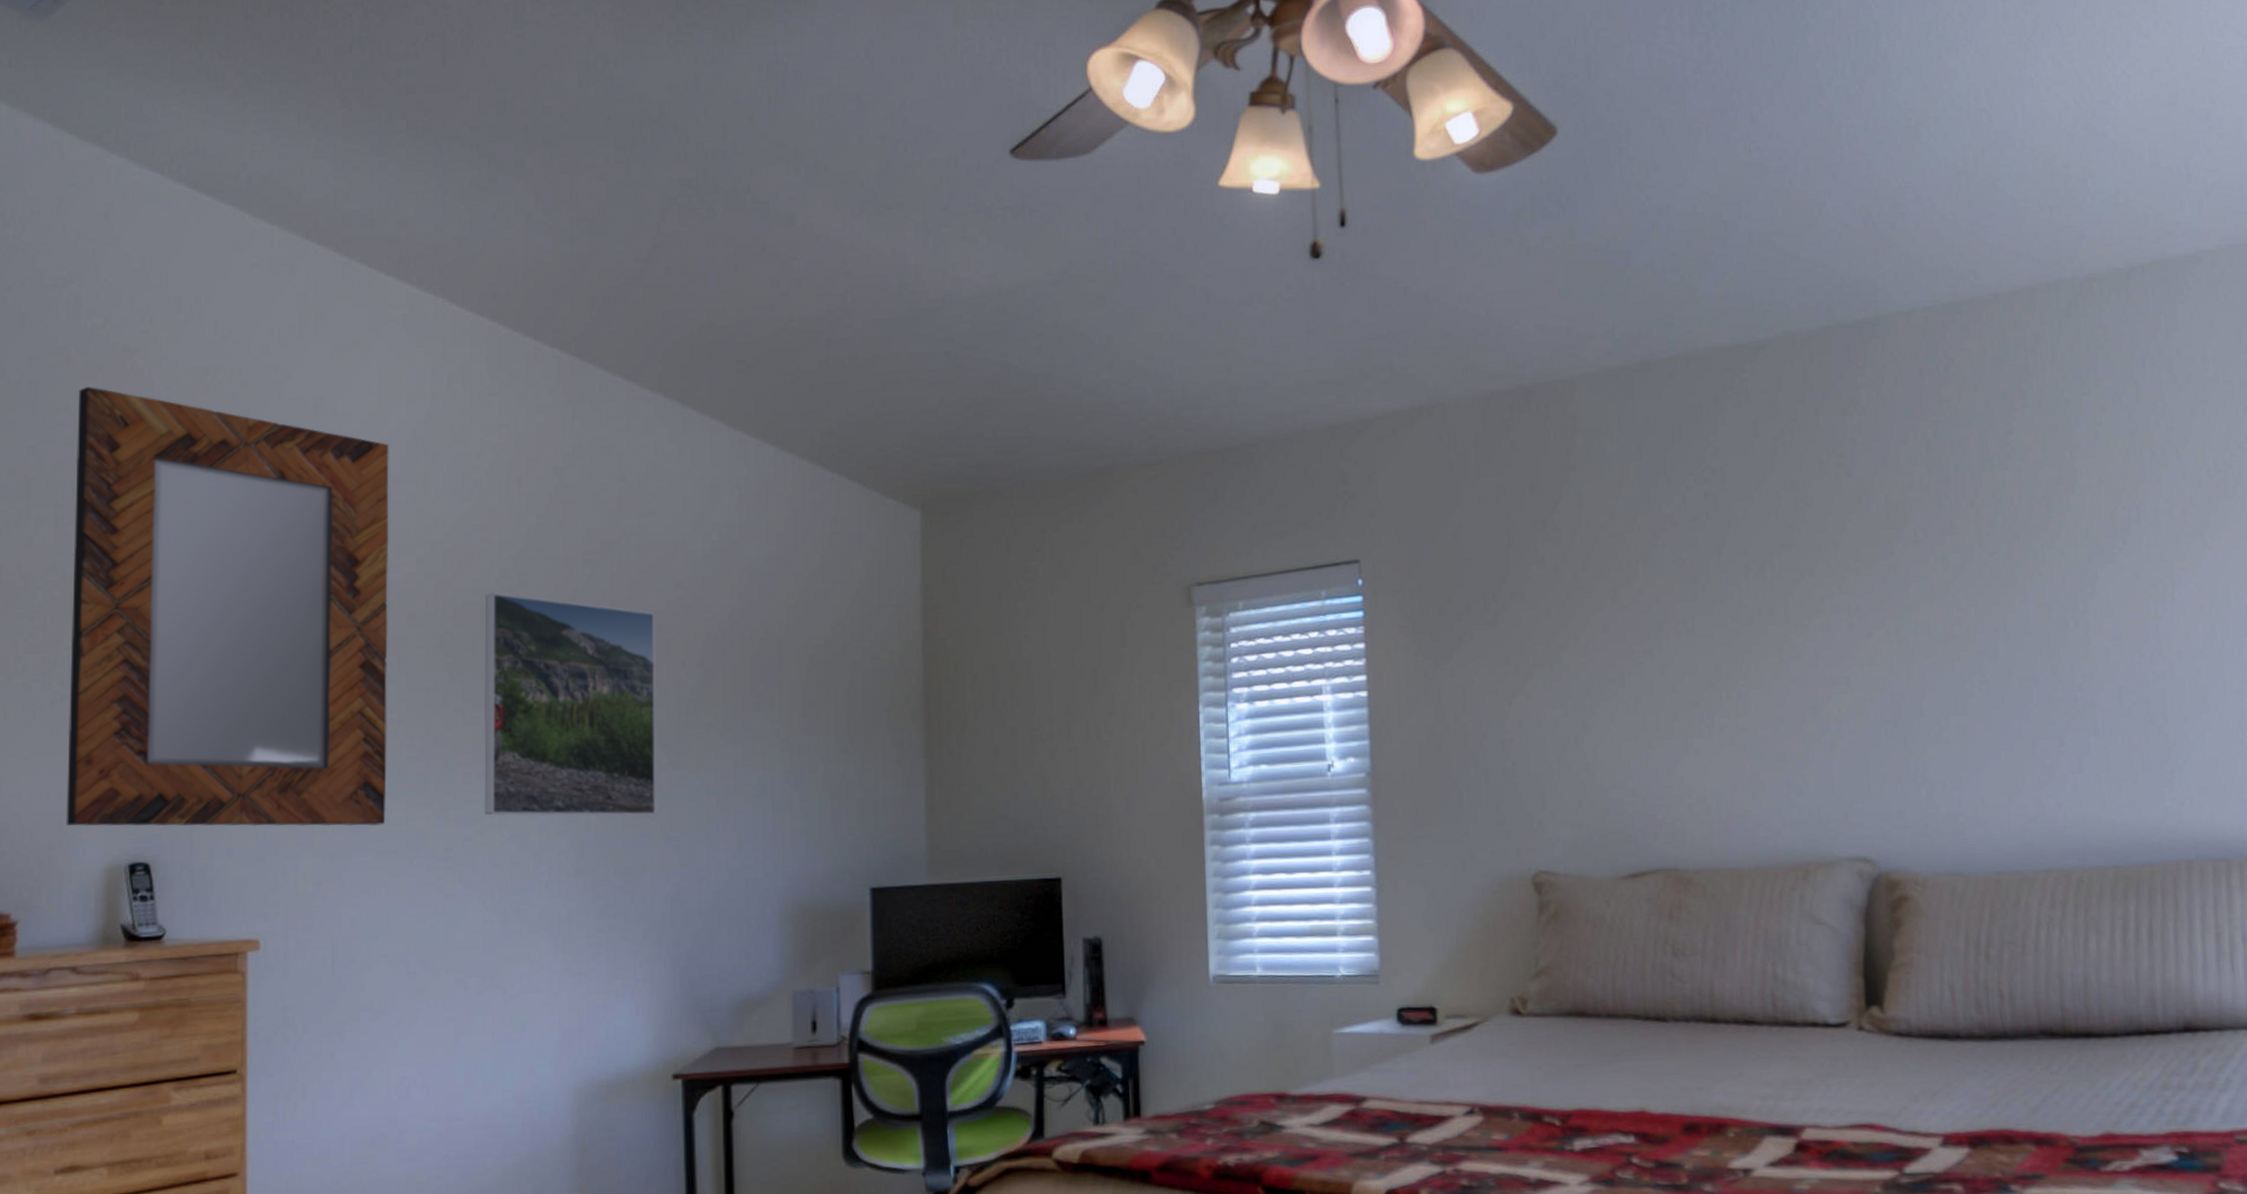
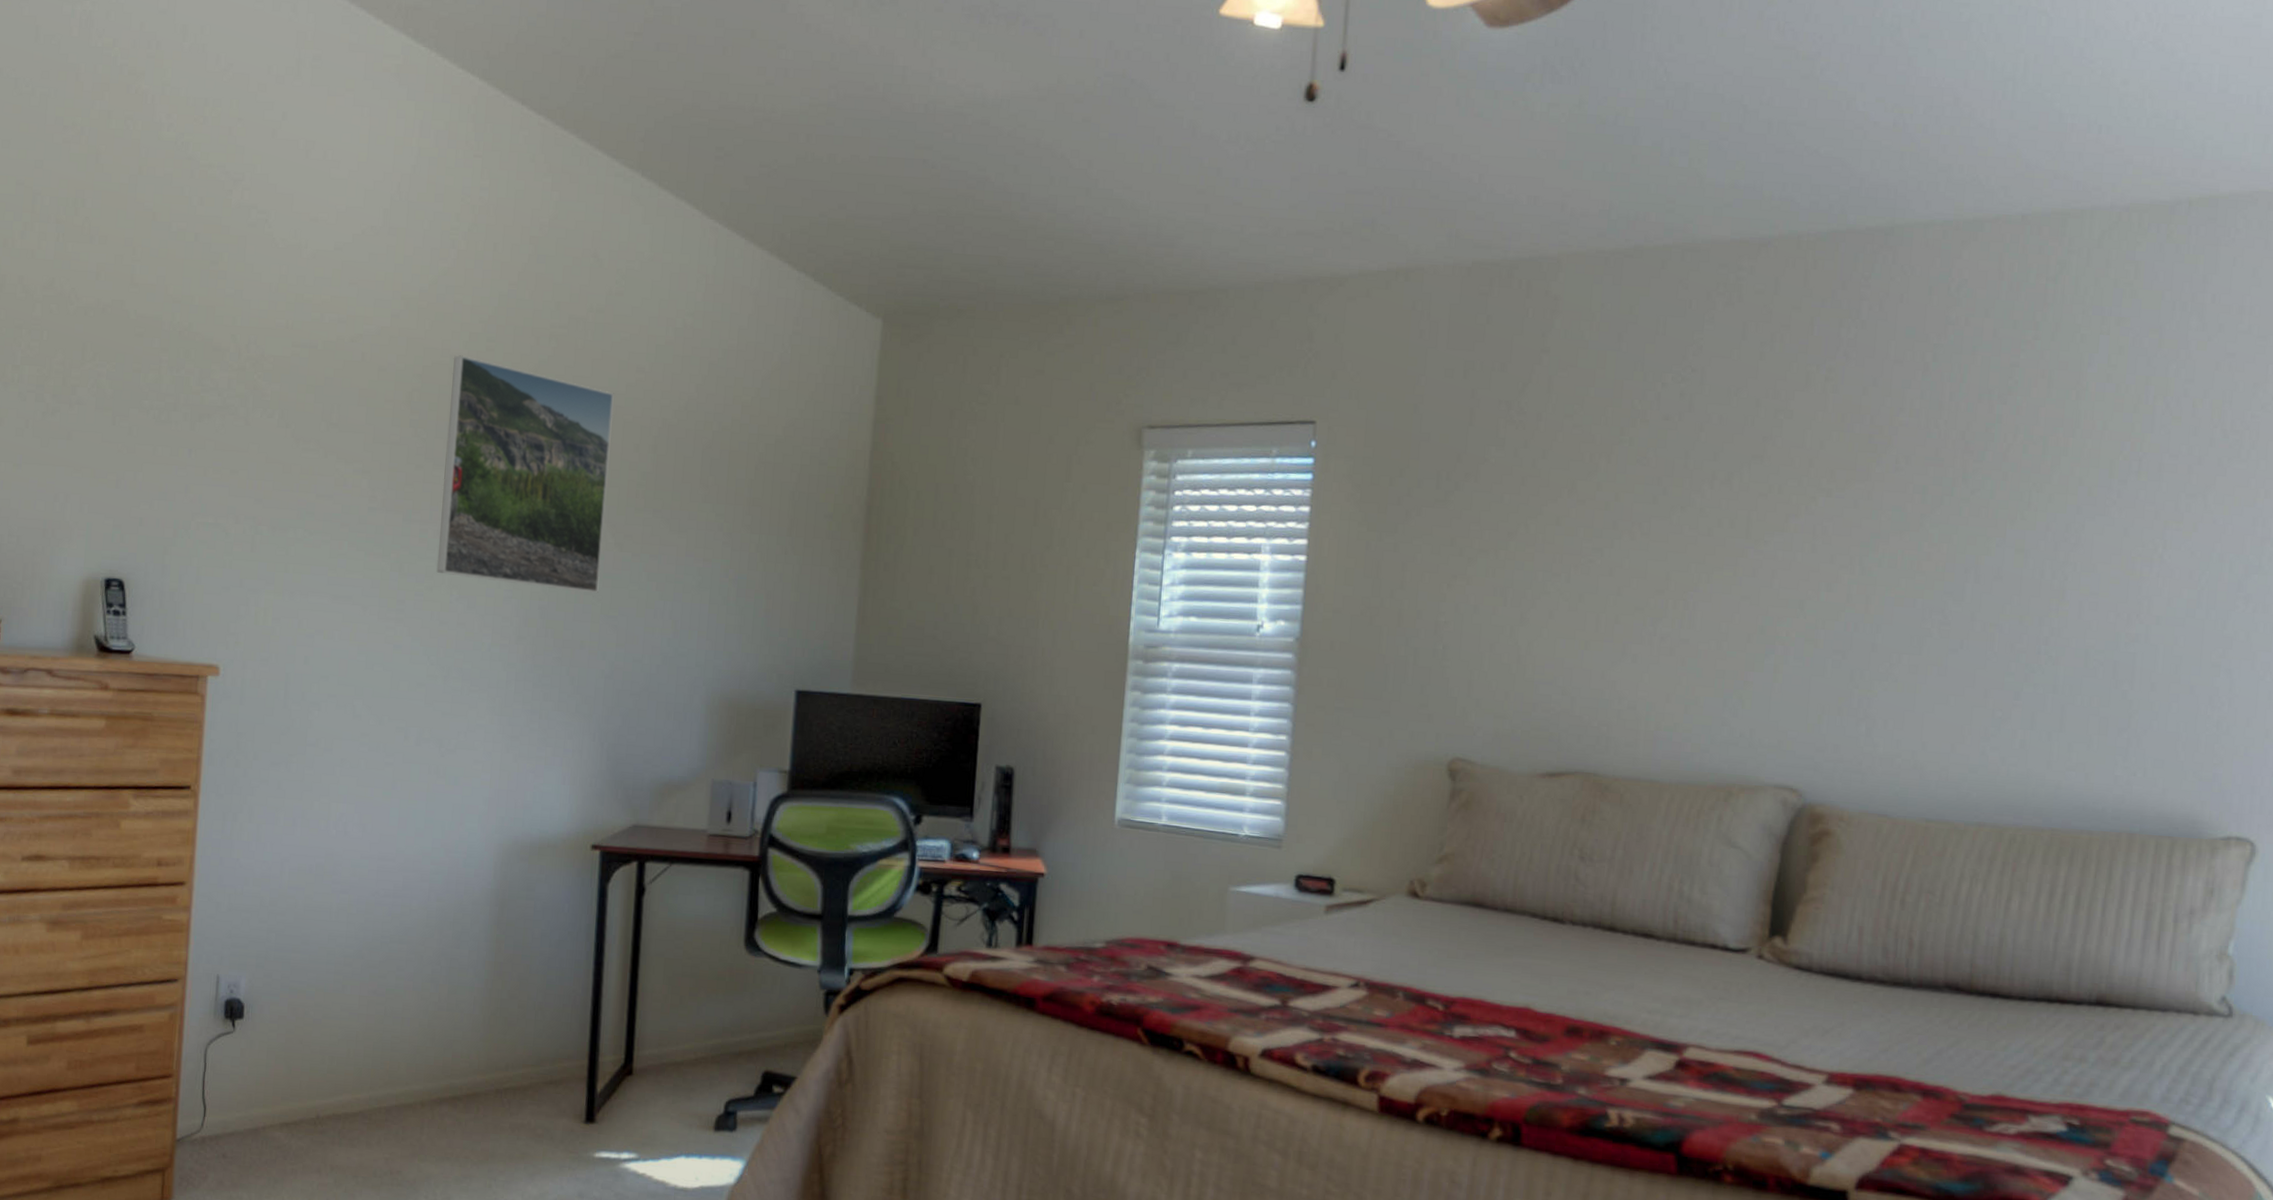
home mirror: present [66,386,389,827] -> none [50,106,374,571]

